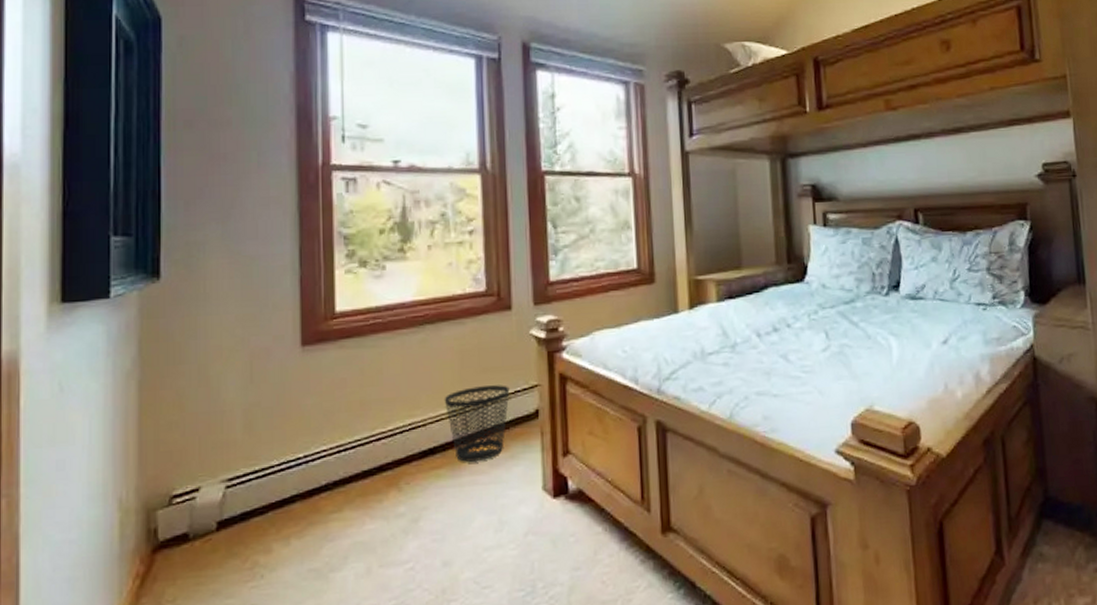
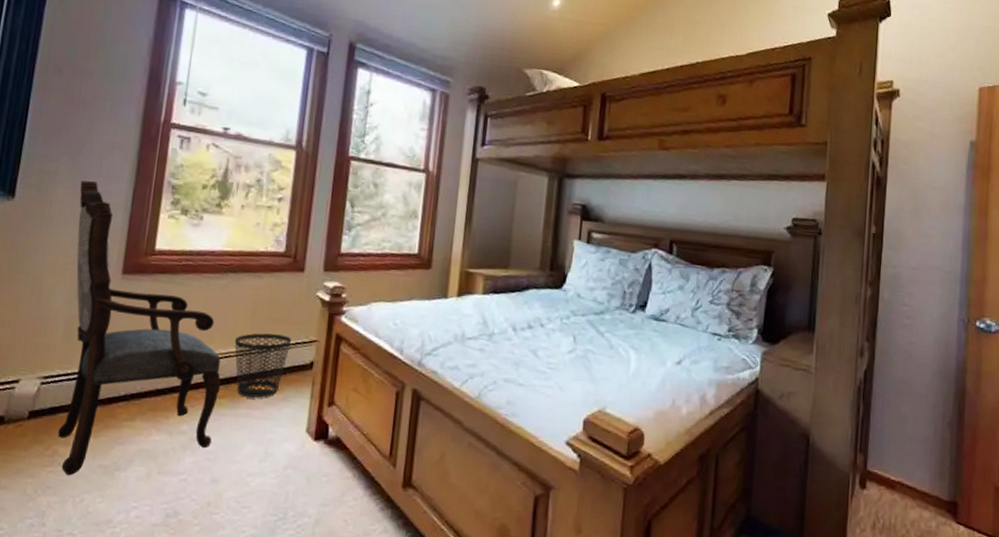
armchair: none [235,244,437,588] -> present [58,181,221,476]

